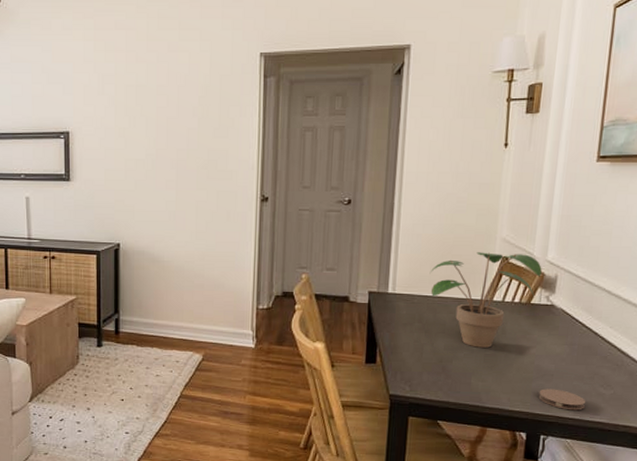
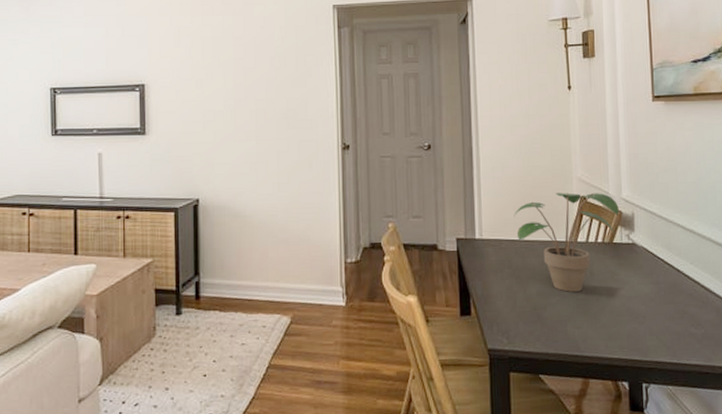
coaster: present [538,388,586,411] -> none [634,331,681,354]

